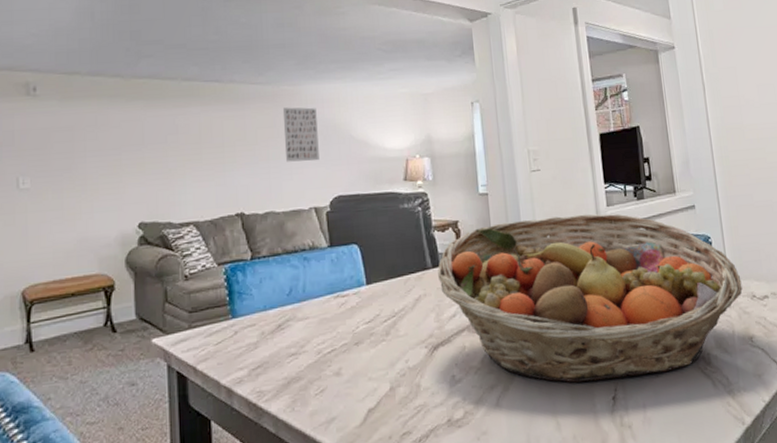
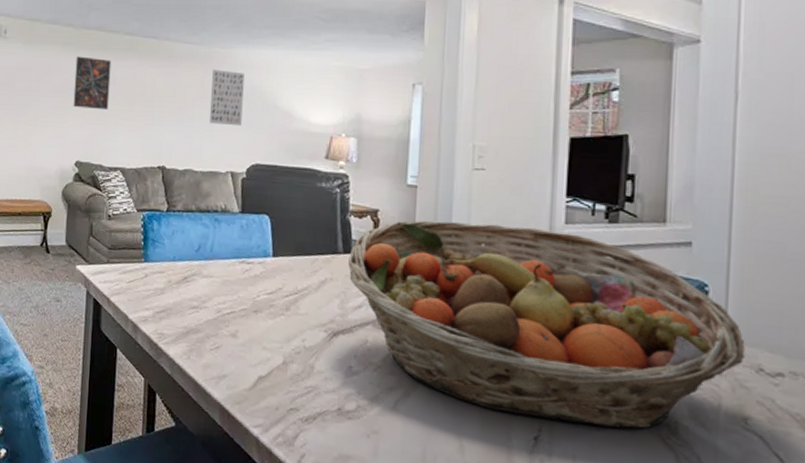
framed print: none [128,108,173,164] -> present [73,56,112,111]

